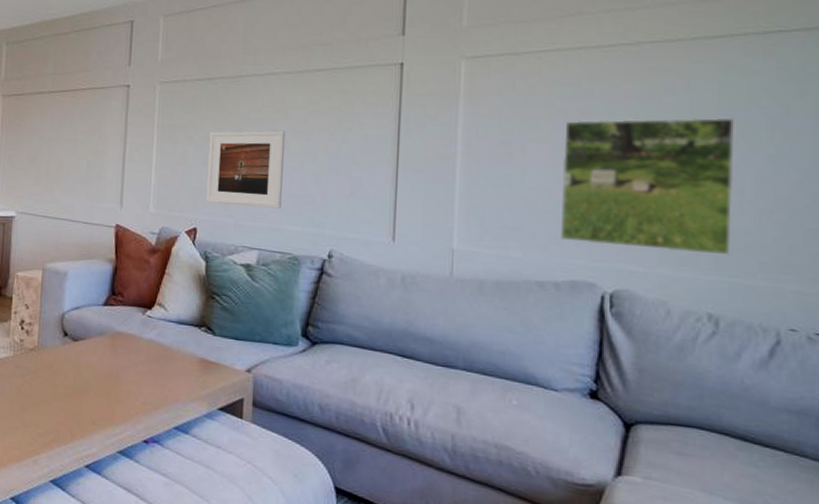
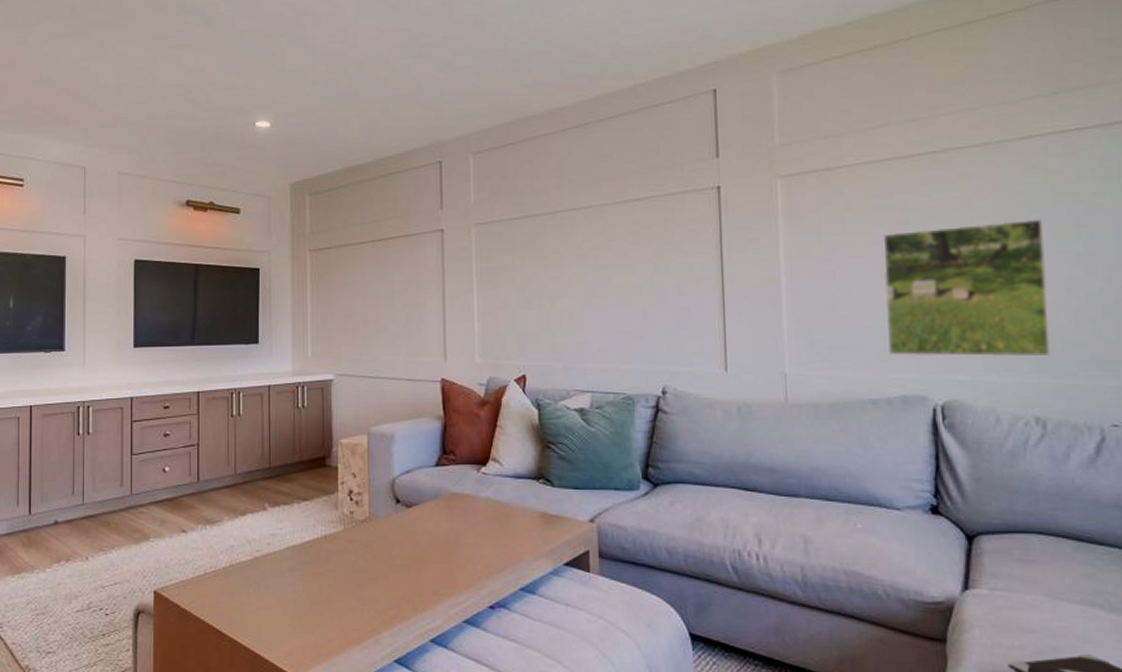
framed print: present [205,130,286,209] -> none [530,265,610,348]

